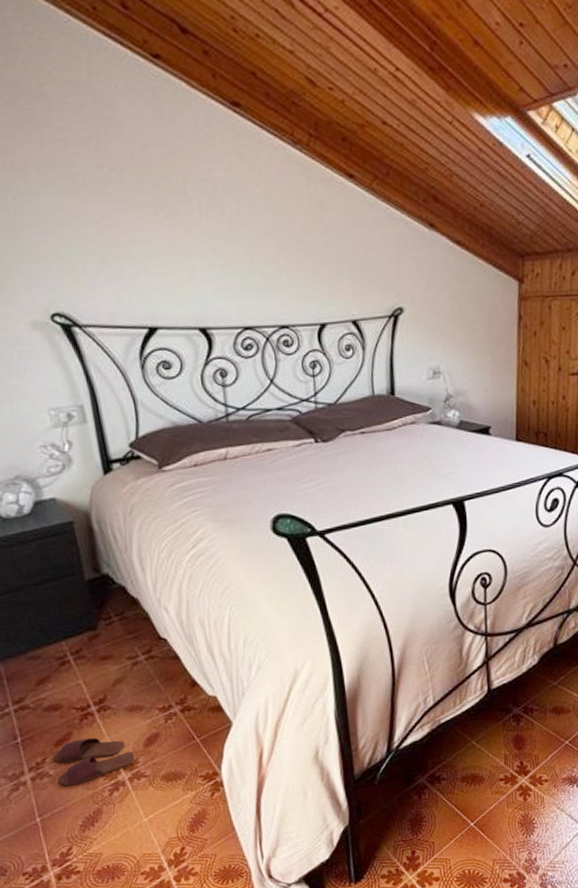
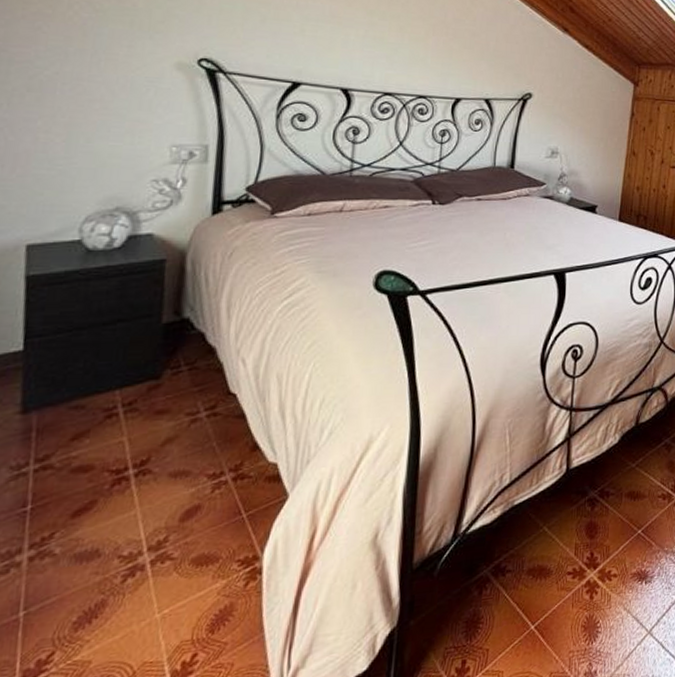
slippers: present [54,737,136,787] -> none [62,507,166,570]

